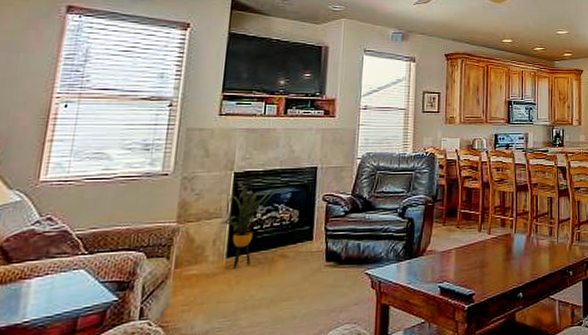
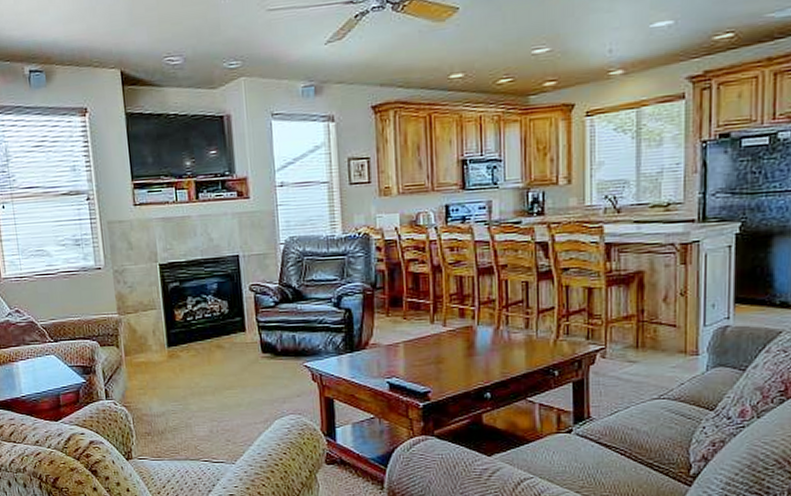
house plant: present [218,182,277,269] -> none [154,274,203,358]

